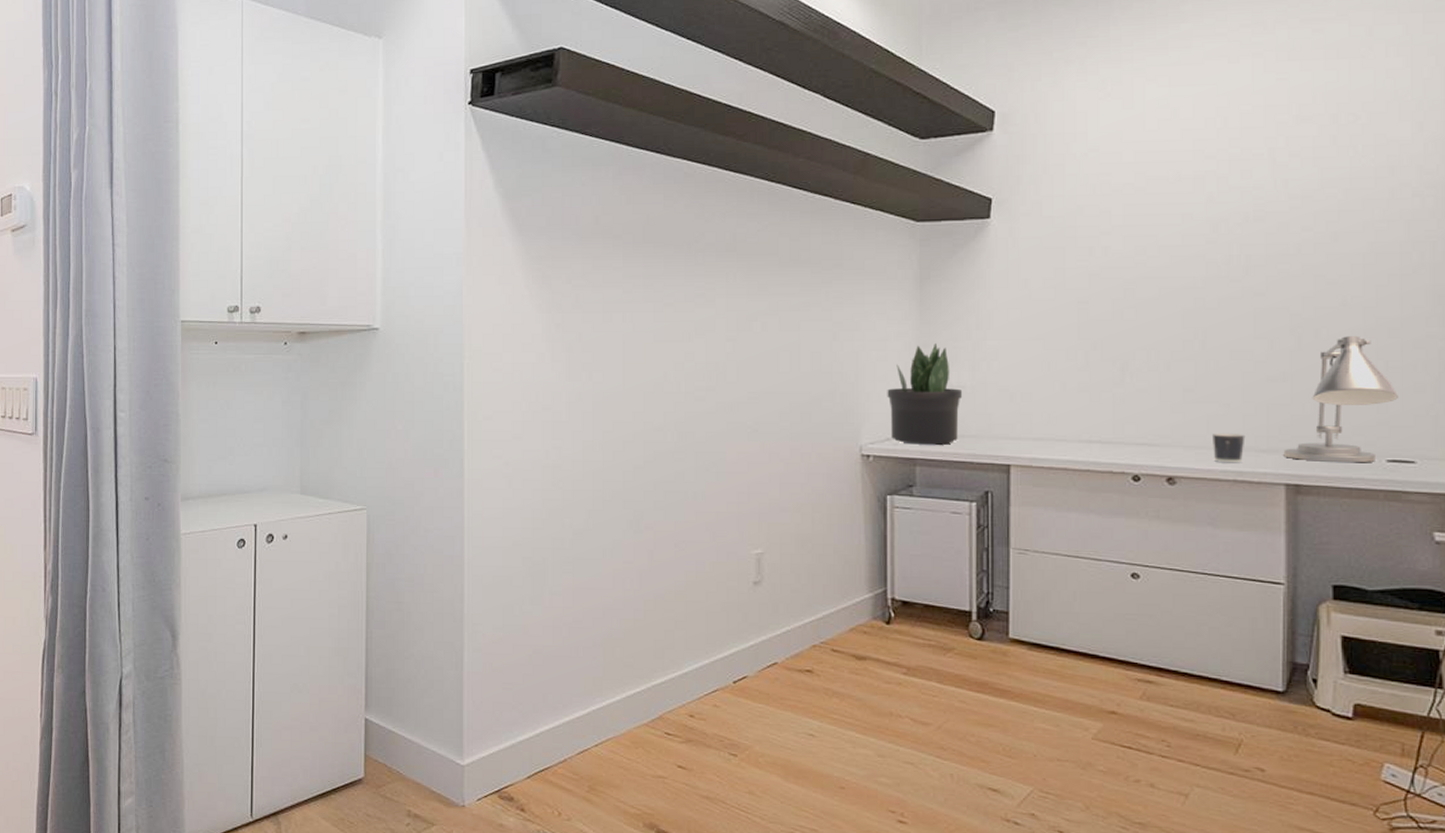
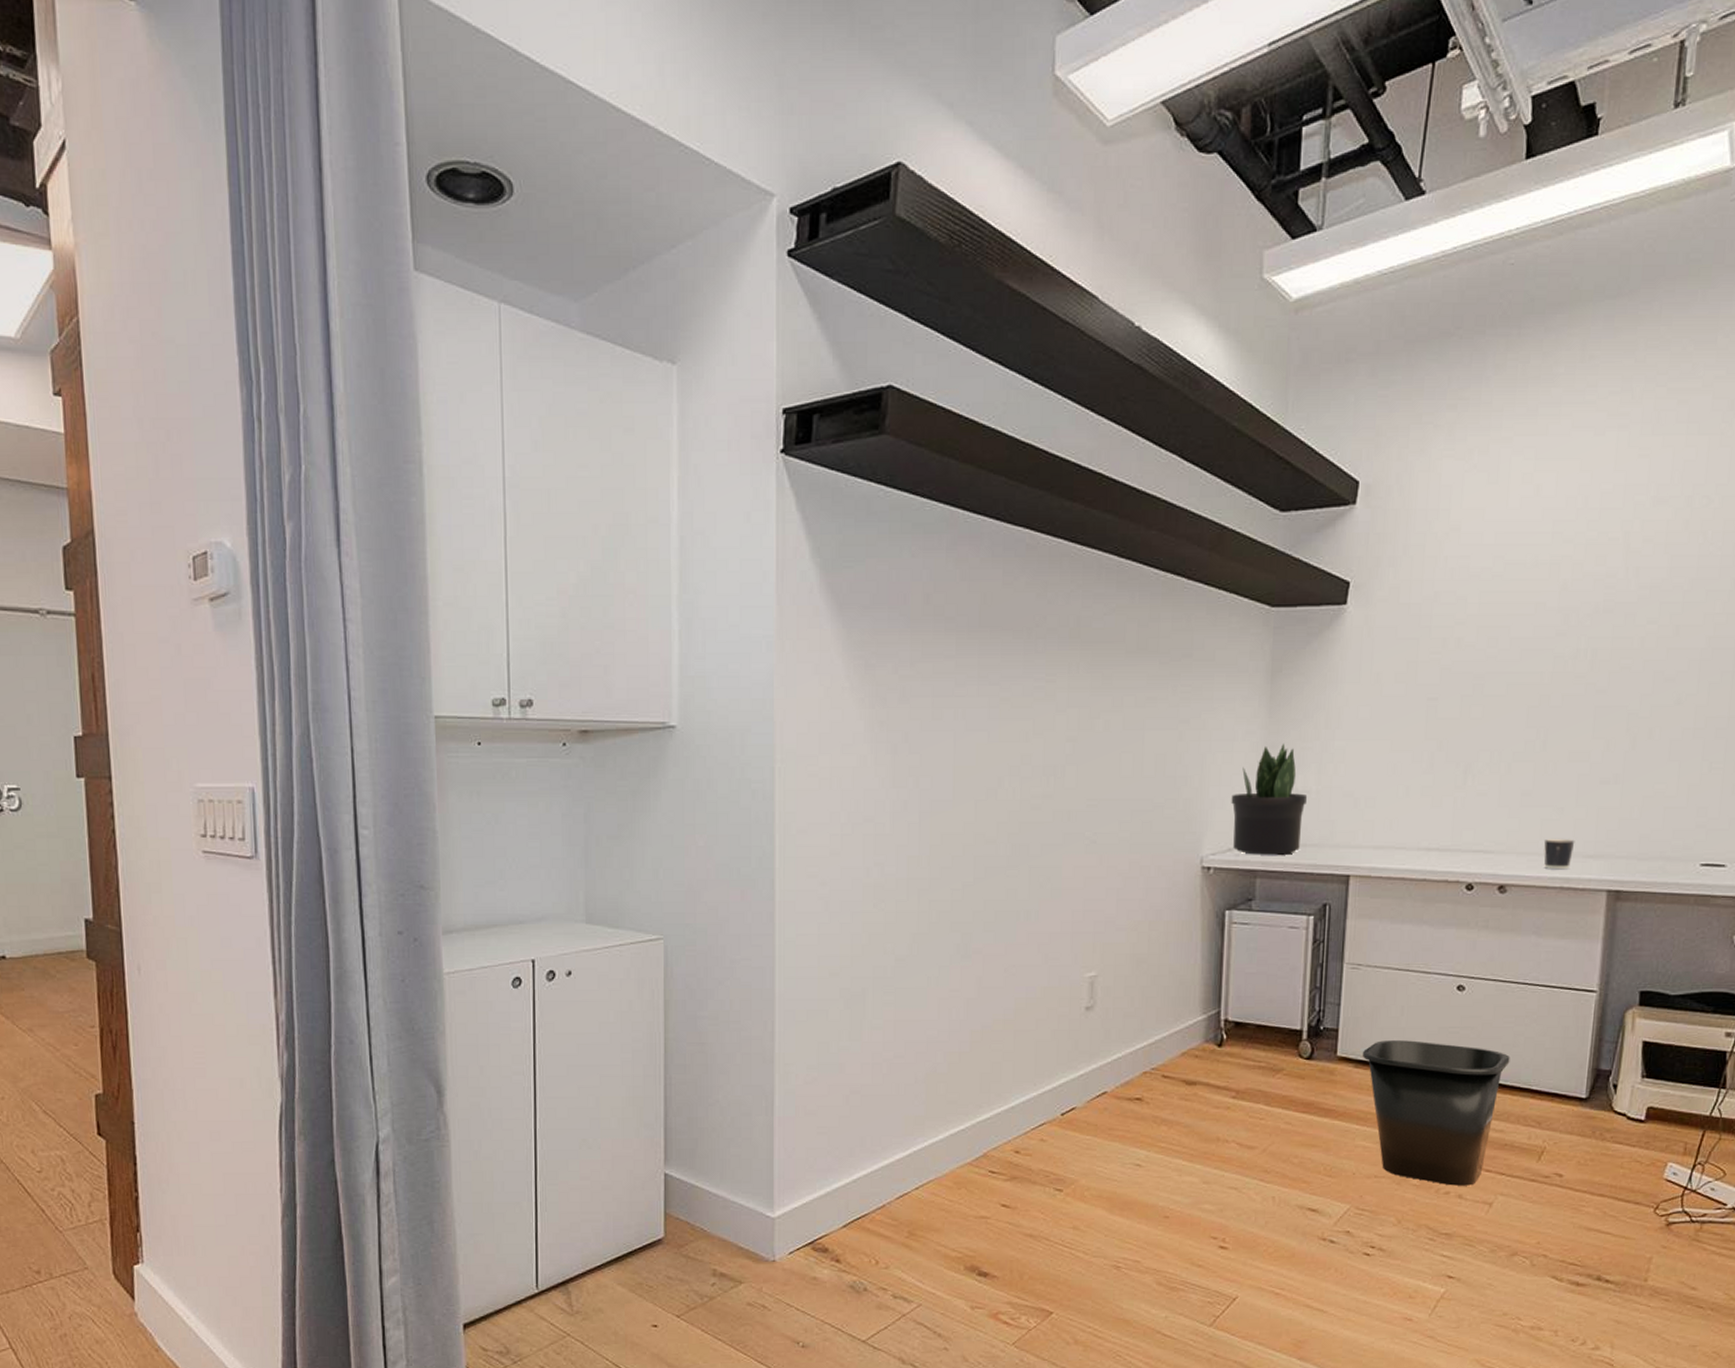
waste bin: none [1035,624,1195,775] -> present [1362,1040,1510,1186]
desk lamp: present [1283,336,1398,463] -> none [1608,736,1718,868]

